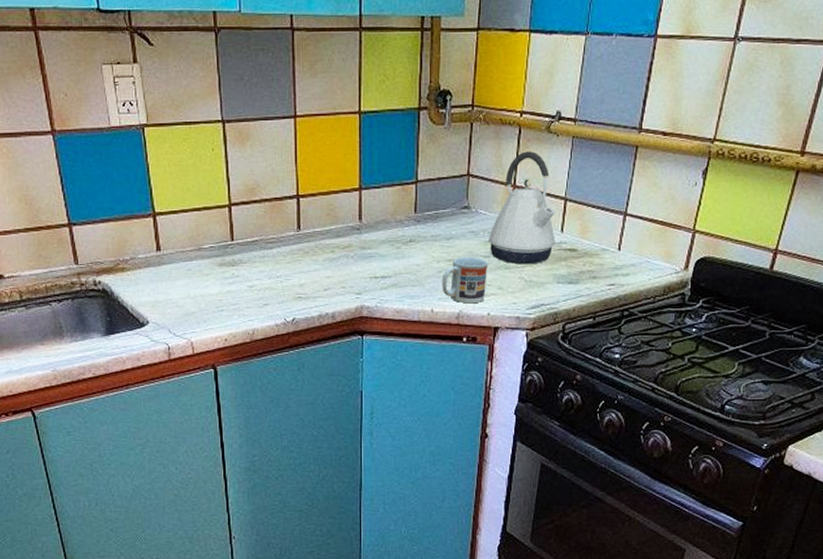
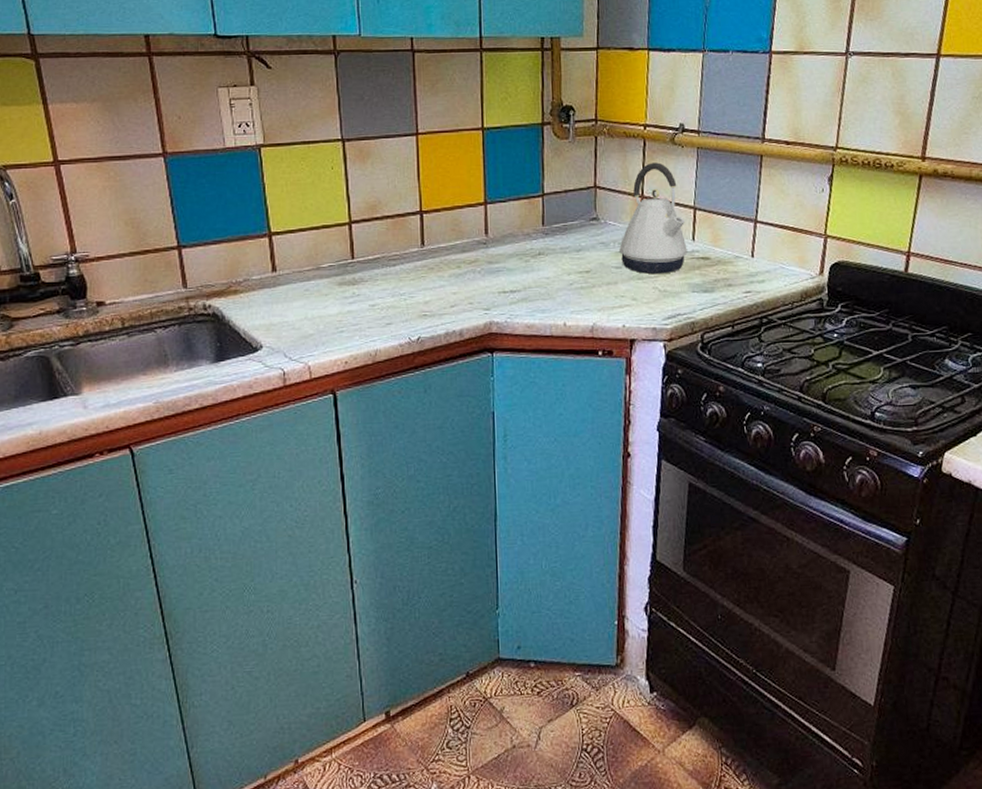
cup: present [442,256,489,304] -> none [573,268,621,316]

